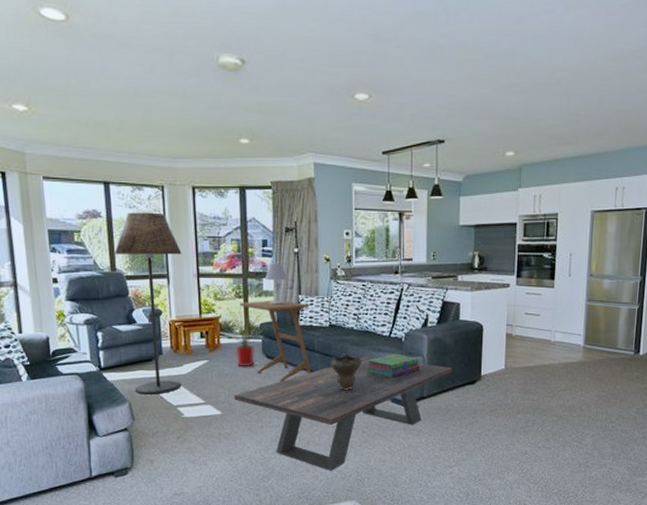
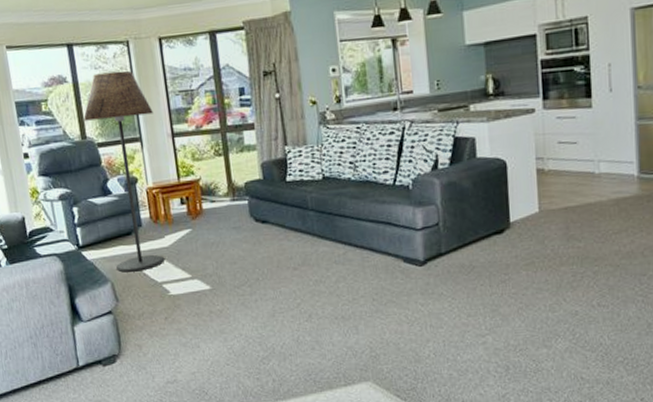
house plant: present [220,306,266,367] -> none [201,165,252,234]
coffee table: present [233,356,453,471] -> none [222,209,474,347]
side table: present [240,300,311,382] -> none [220,153,306,247]
table lamp: present [264,264,287,305] -> none [245,113,271,160]
decorative bowl: present [330,354,363,390] -> none [328,209,365,251]
stack of books: present [366,354,420,378] -> none [370,204,434,233]

